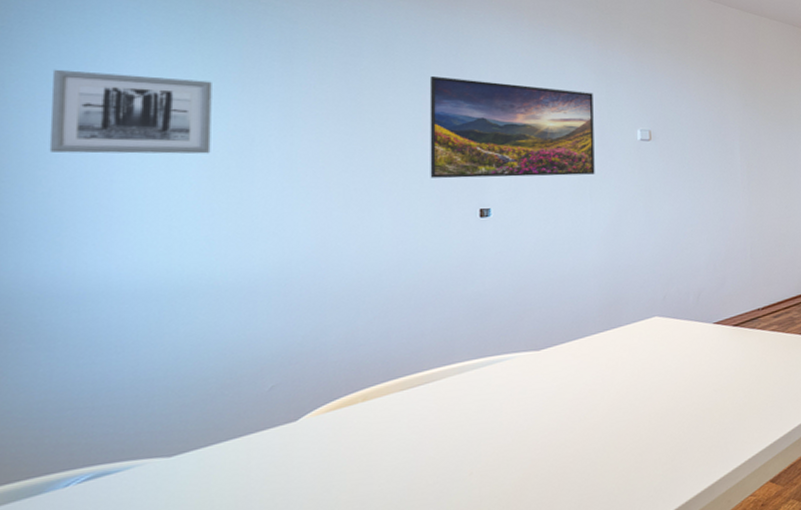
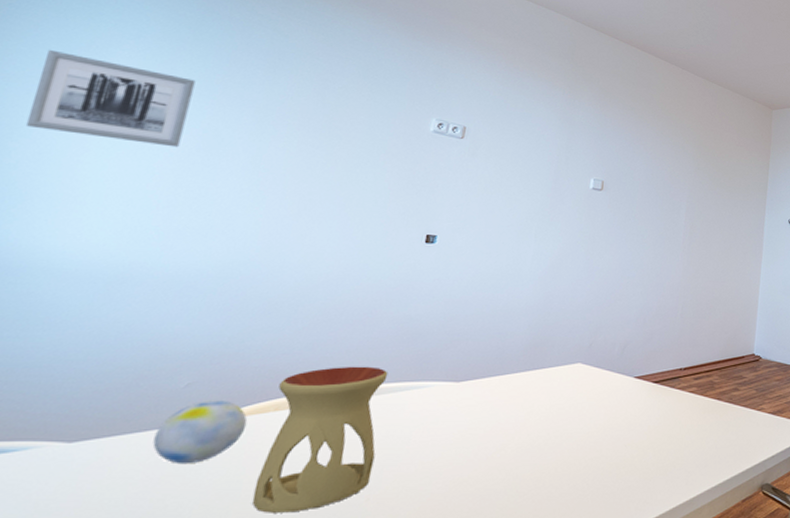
decorative ball: none [250,397,338,464] -> present [152,400,248,465]
oil burner: none [358,346,470,499] -> present [251,366,389,513]
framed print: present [429,75,595,178] -> none [384,102,555,216]

